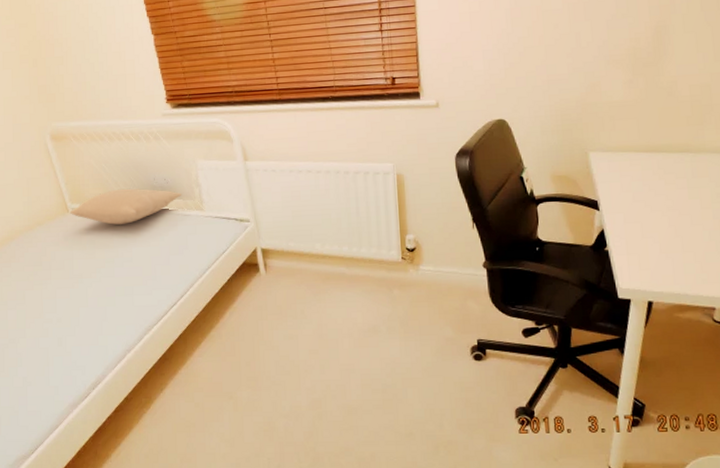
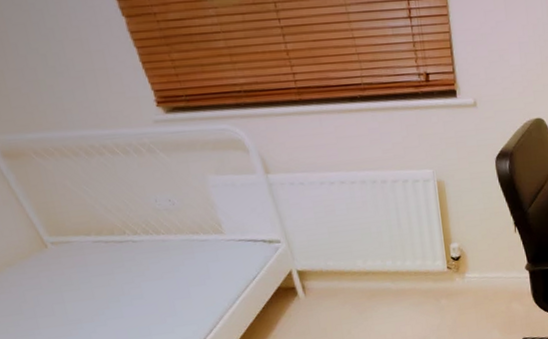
pillow: present [70,188,181,225] -> none [48,212,194,258]

